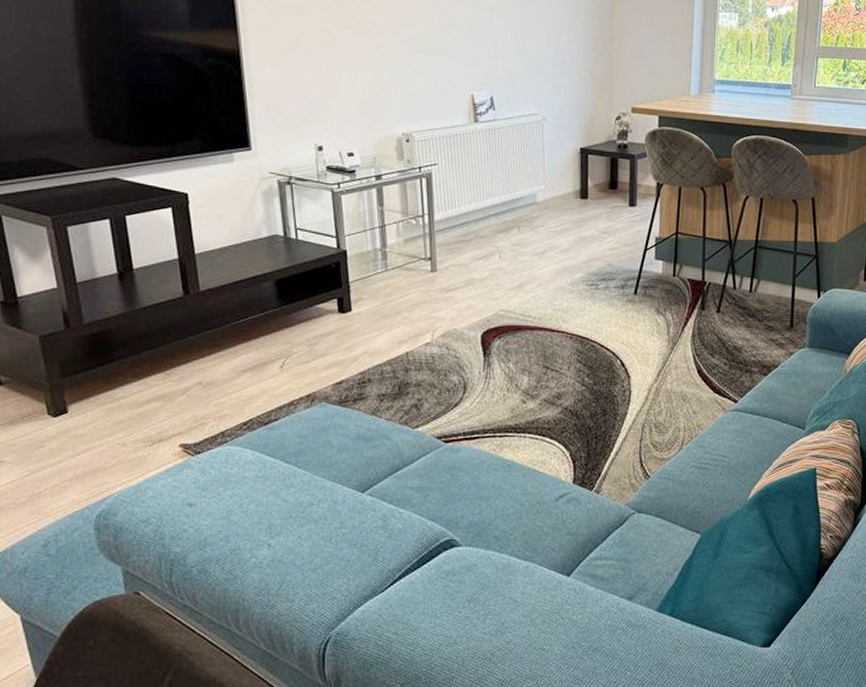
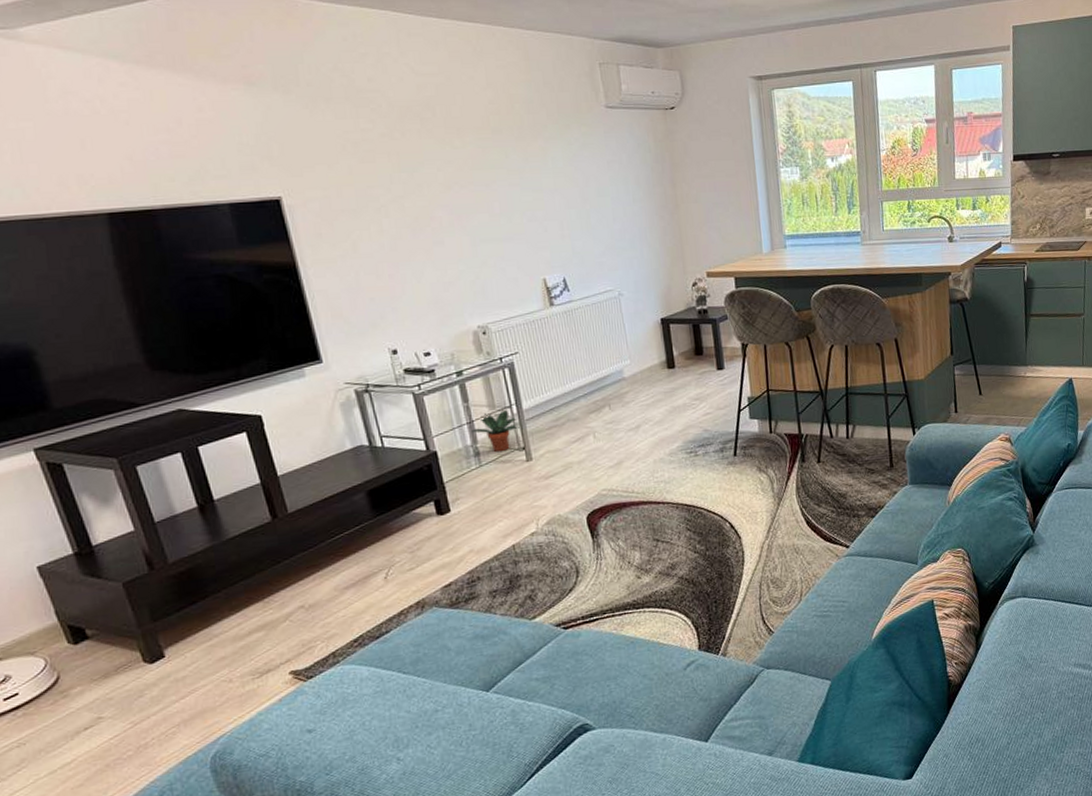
potted plant: none [382,218,429,259] -> present [472,409,520,452]

